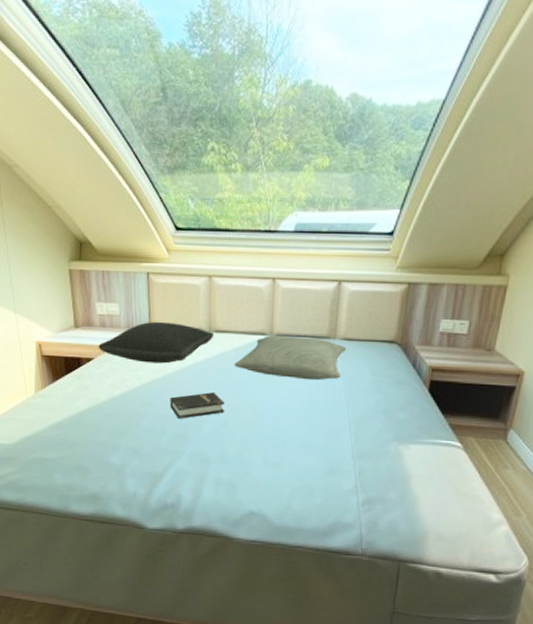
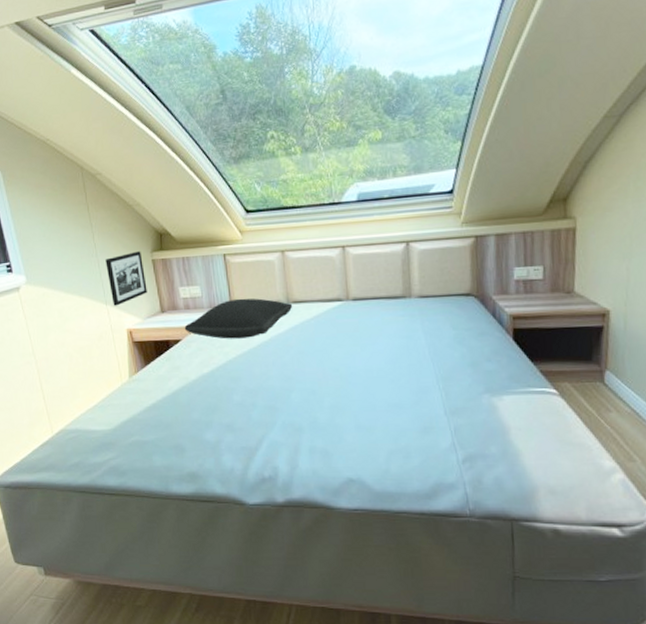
picture frame: none [17,258,61,316] -> present [105,251,147,306]
hardback book: present [170,392,224,420] -> none [257,361,311,391]
pillow: present [235,335,346,381] -> none [315,298,423,341]

